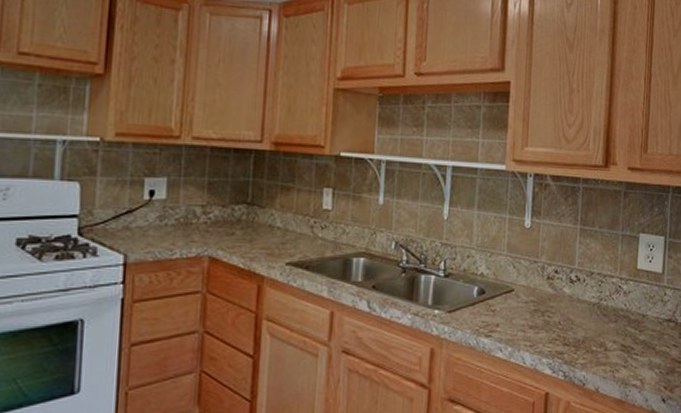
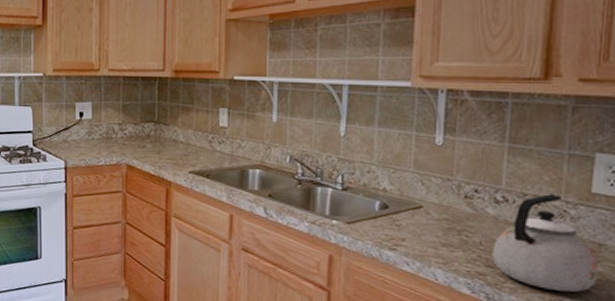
kettle: none [568,272,643,363] -> present [492,194,599,293]

